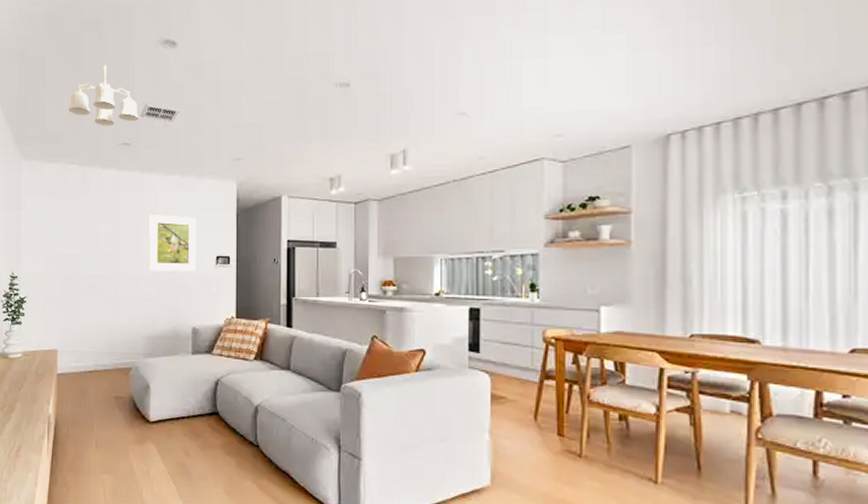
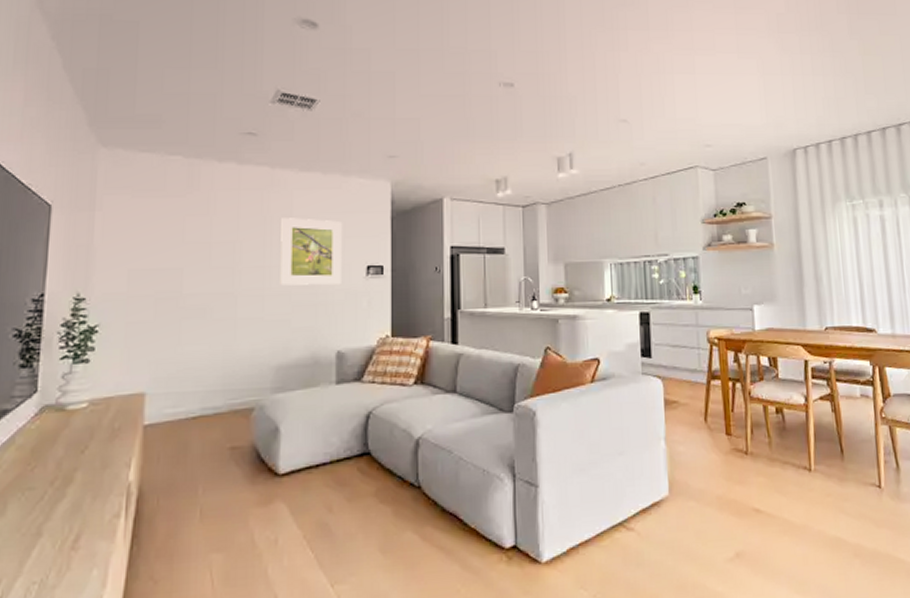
ceiling light fixture: present [68,65,139,126] -> none [170,40,269,111]

